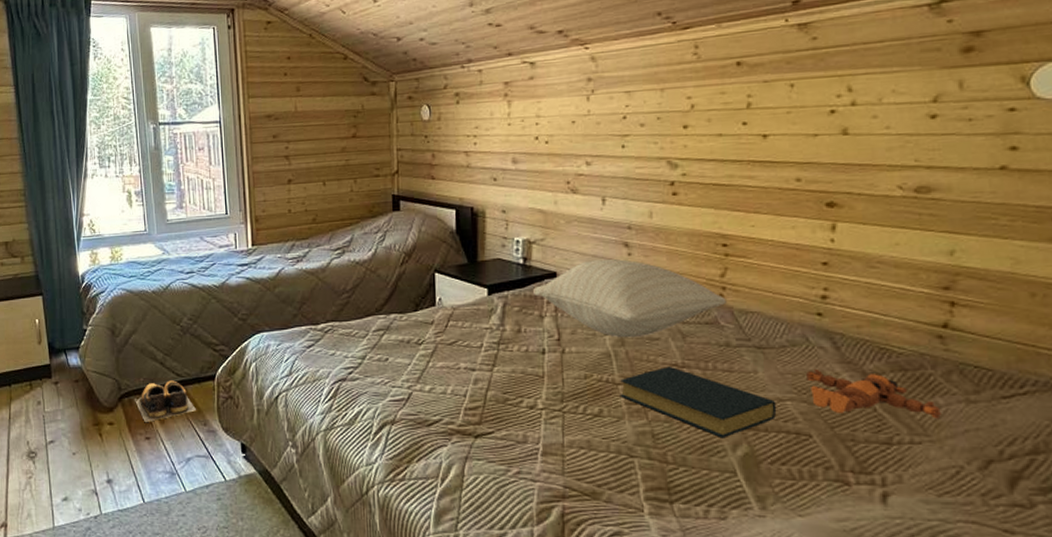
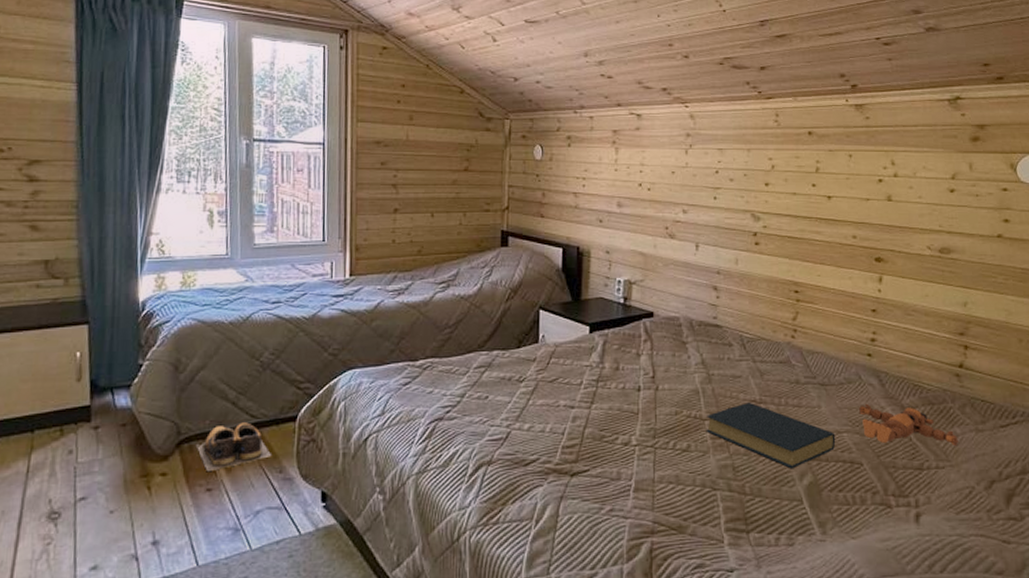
pillow: present [533,258,727,338] -> none [632,300,797,376]

